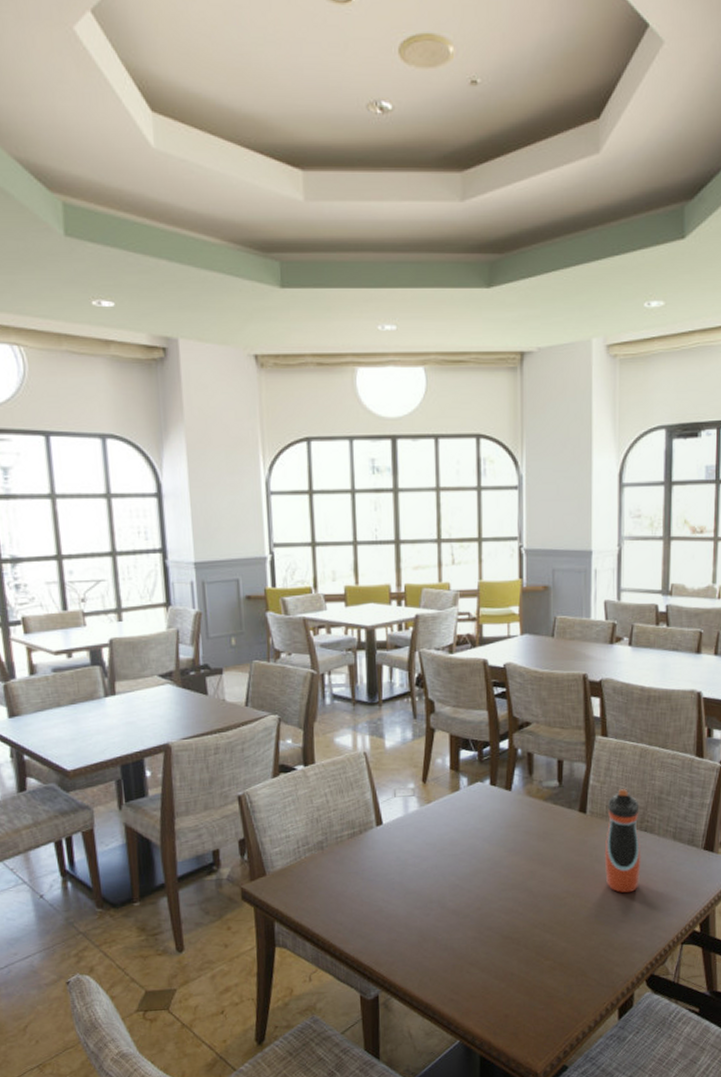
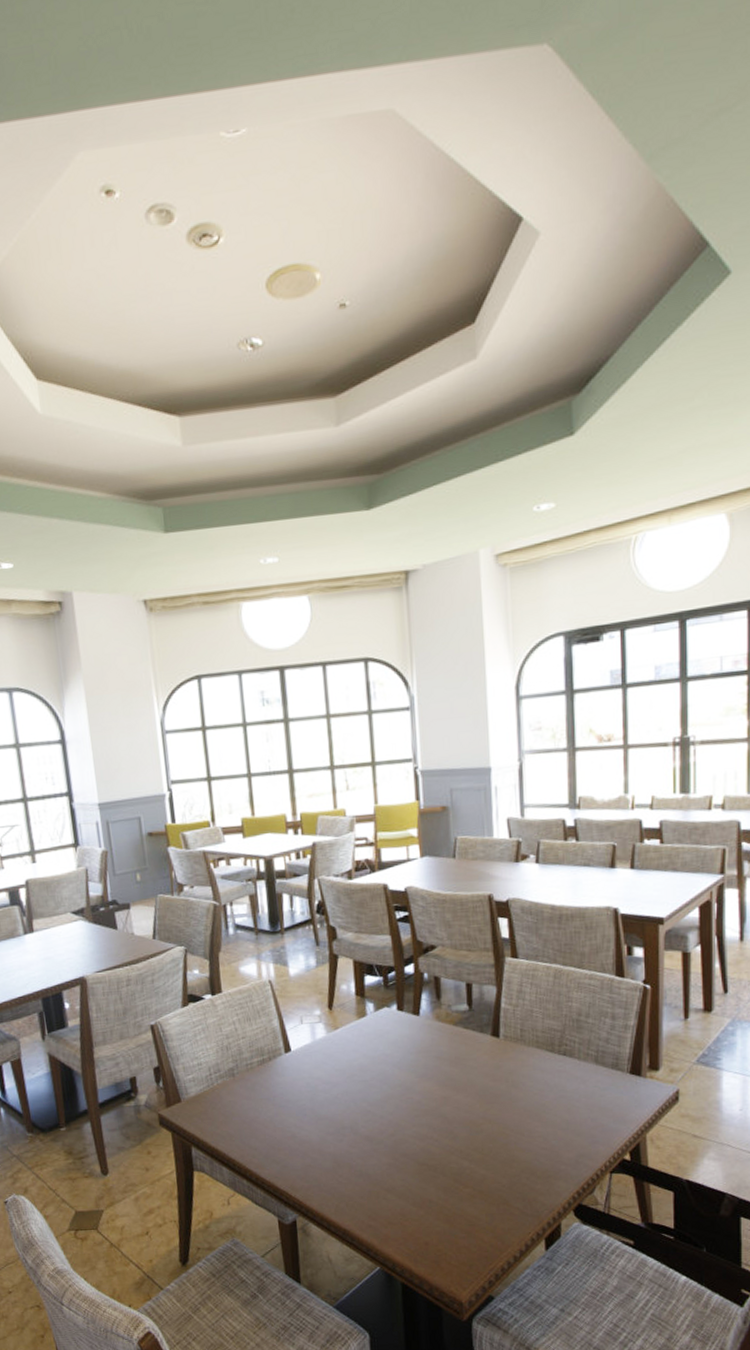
water bottle: present [604,789,641,893] -> none [521,1011,562,1119]

